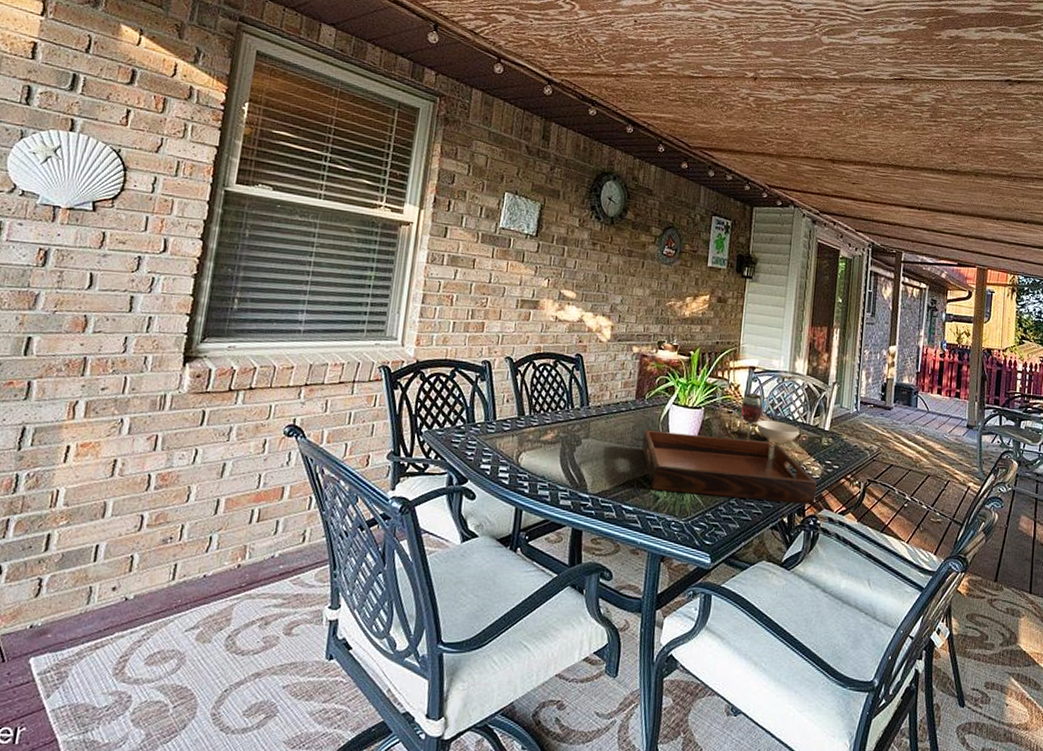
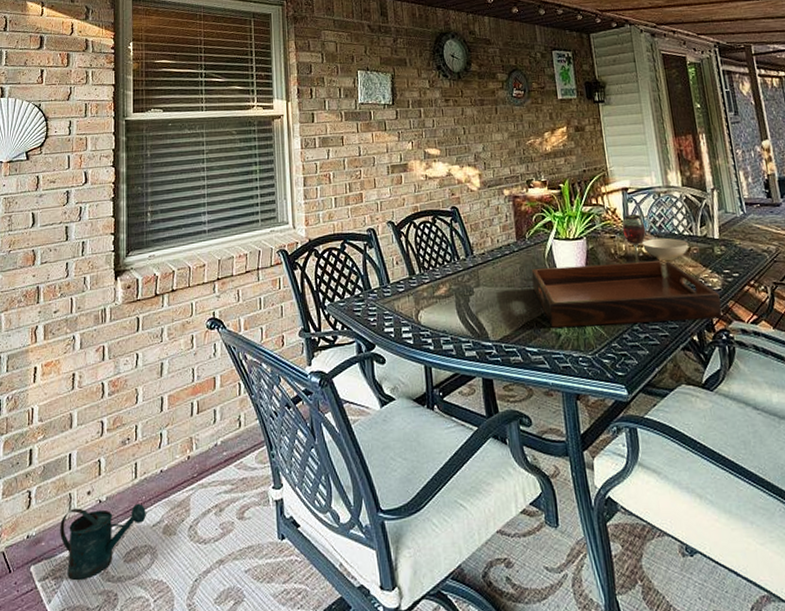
watering can: none [71,603,180,677] -> present [60,503,146,580]

